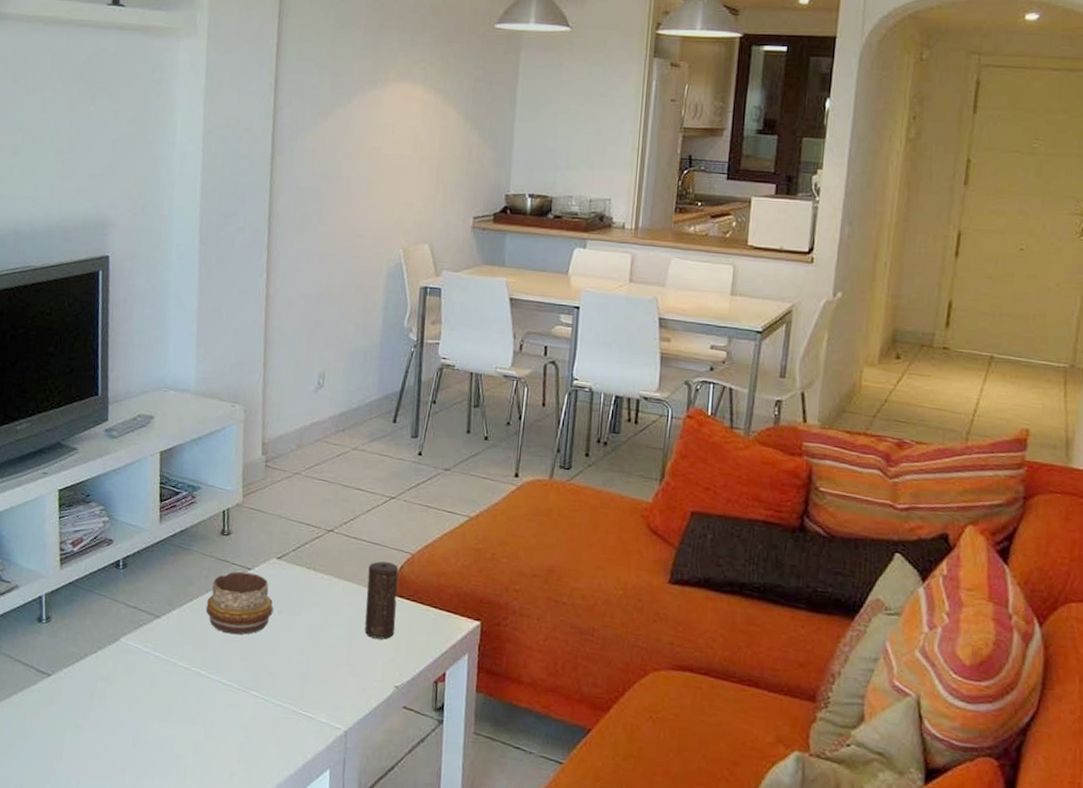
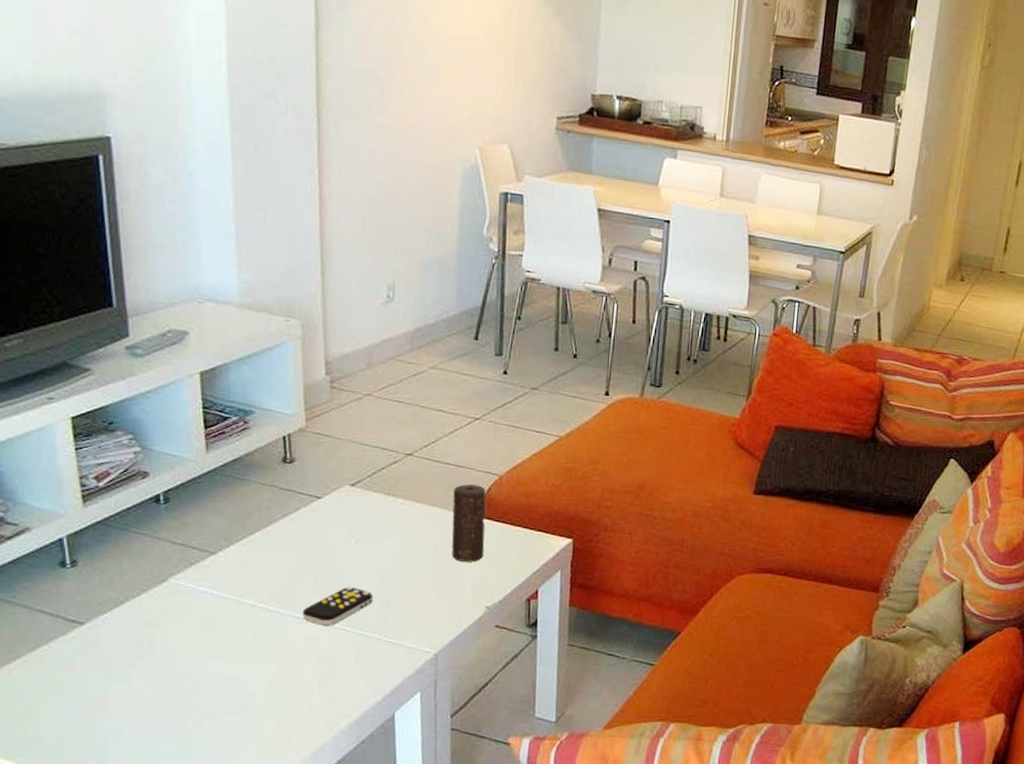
decorative bowl: present [206,571,273,635] -> none [270,501,349,567]
remote control: none [228,656,292,694] -> present [302,587,374,626]

